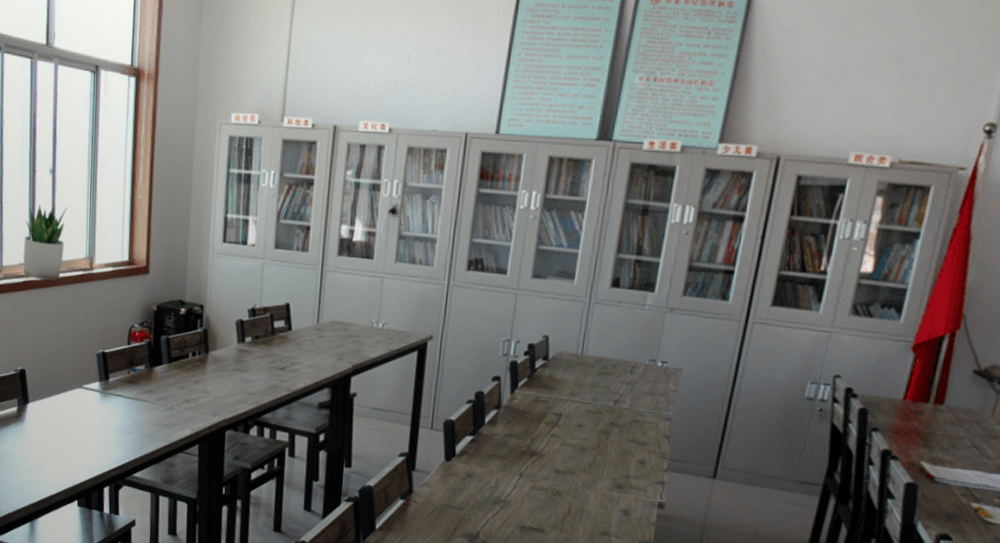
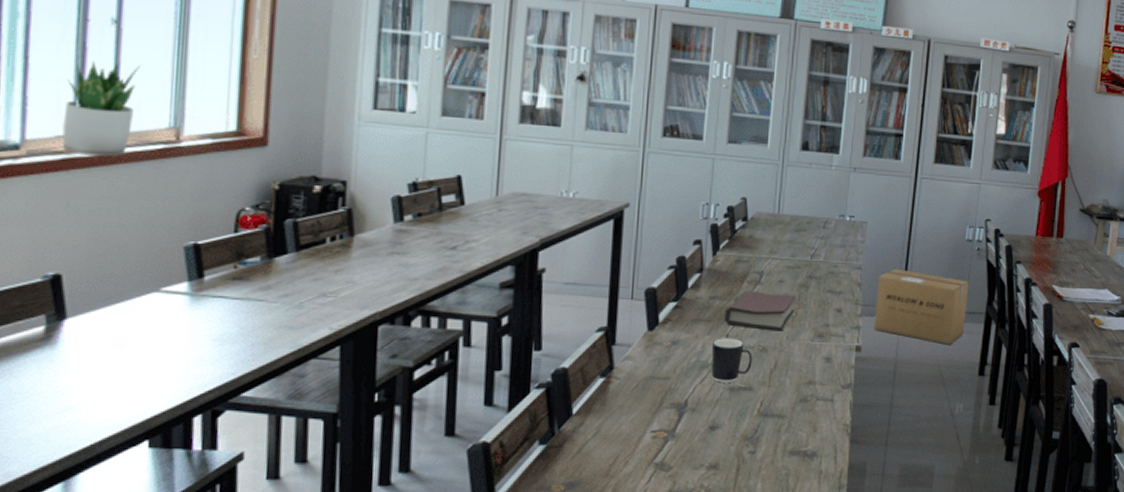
mug: none [503,476,546,522] -> present [711,338,752,383]
hardback book: none [519,432,595,477] -> present [724,291,796,331]
box: none [680,424,805,516] -> present [874,269,970,345]

